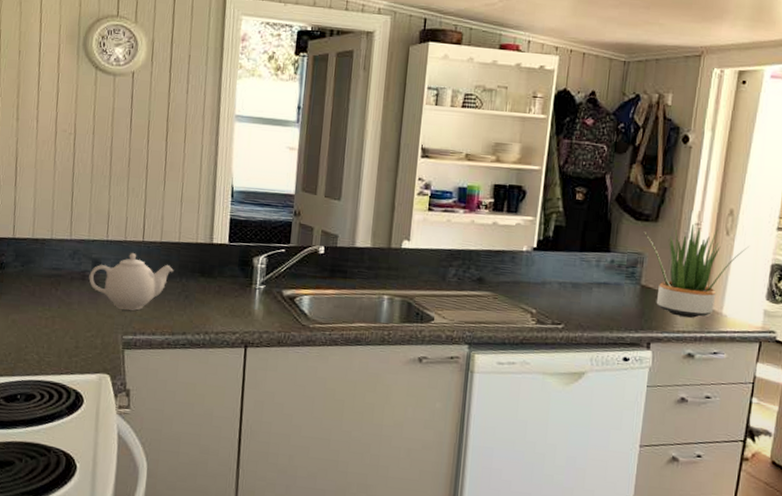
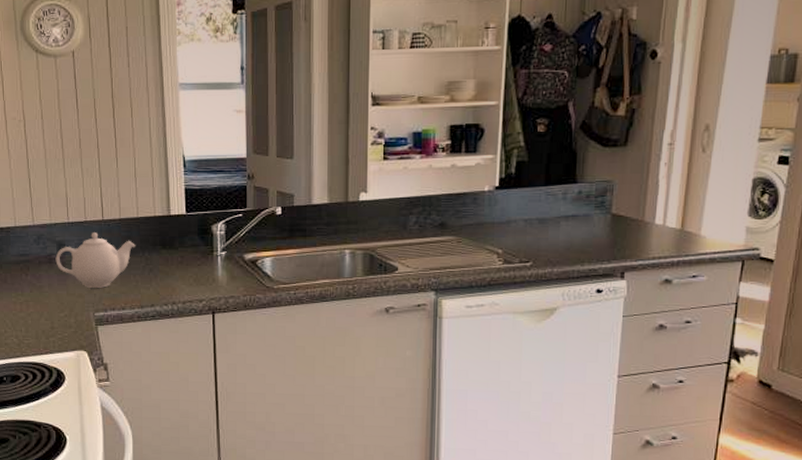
potted plant: present [644,224,749,318] -> none [612,145,728,242]

